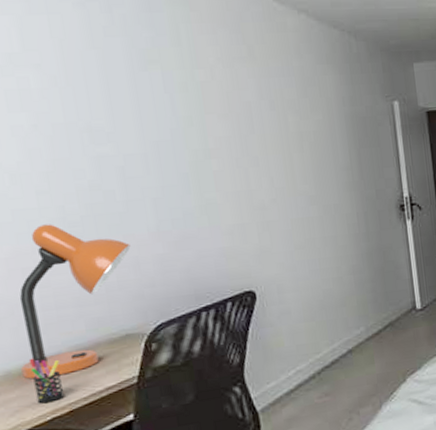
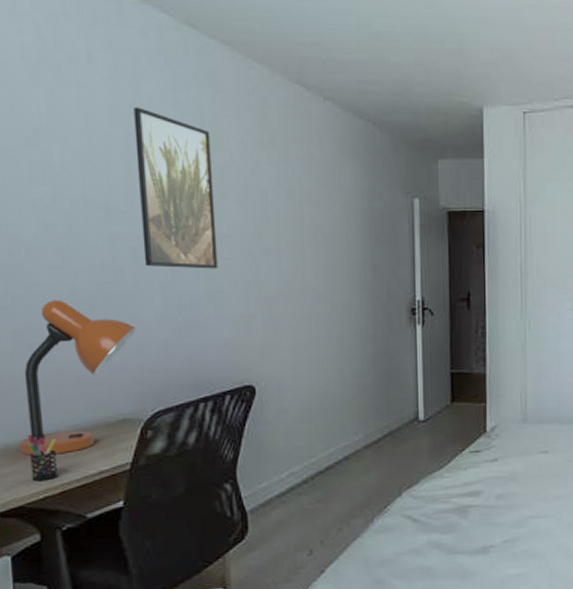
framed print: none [108,30,208,185] -> present [133,107,218,269]

